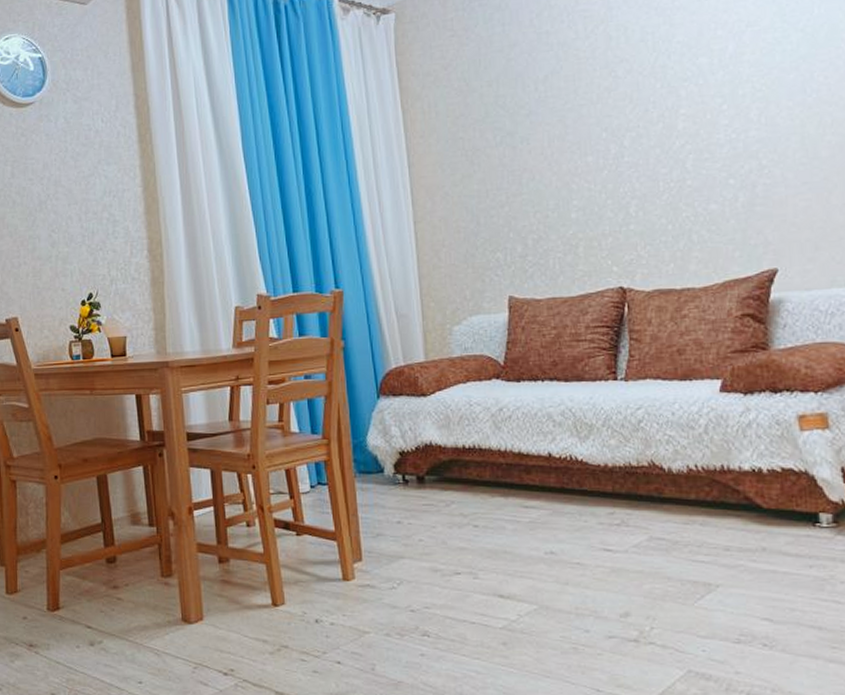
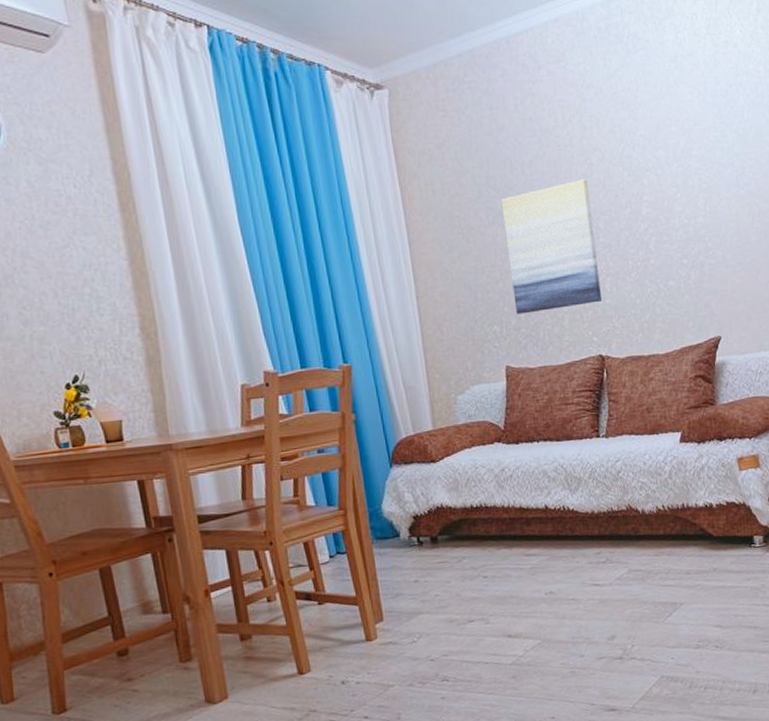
wall art: none [510,93,626,241] -> present [501,179,603,314]

